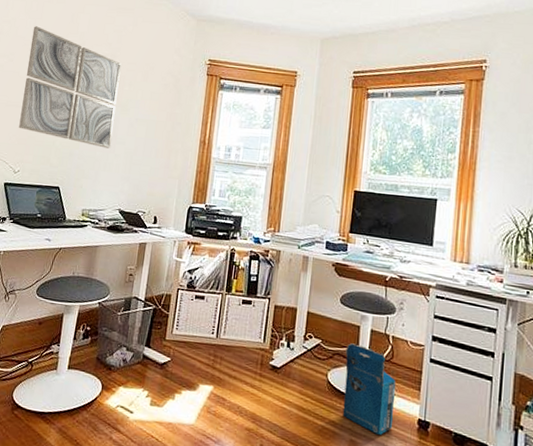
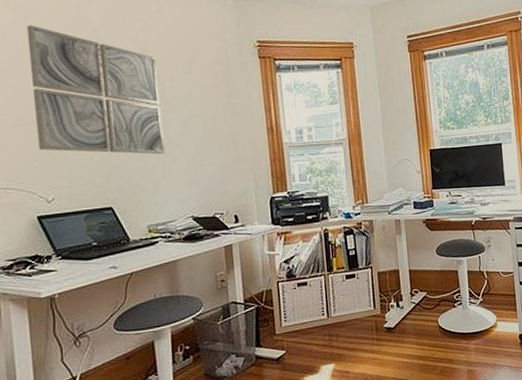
cardboard box: present [342,343,396,435] -> none [449,287,500,358]

